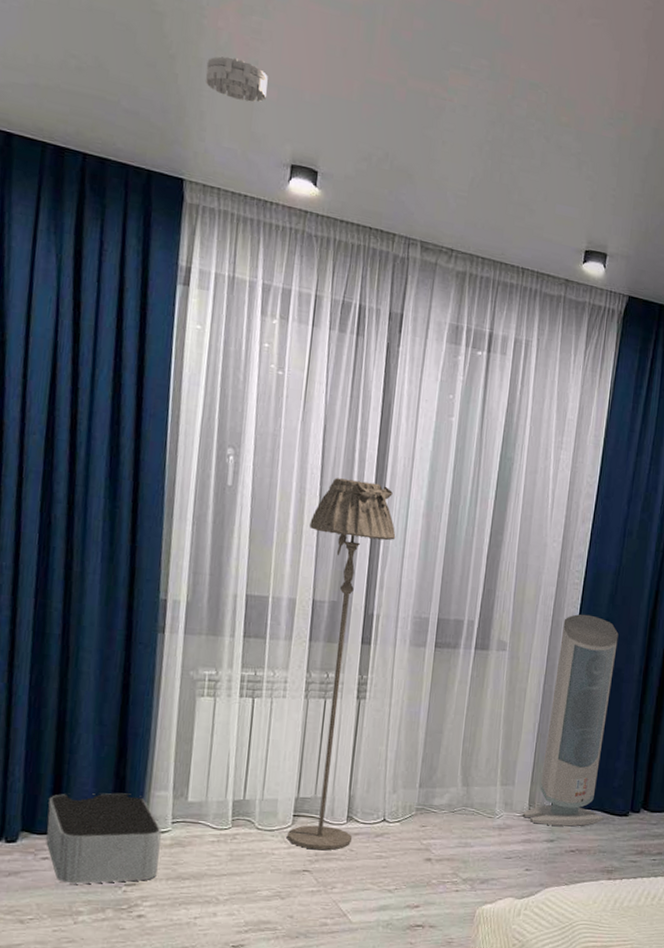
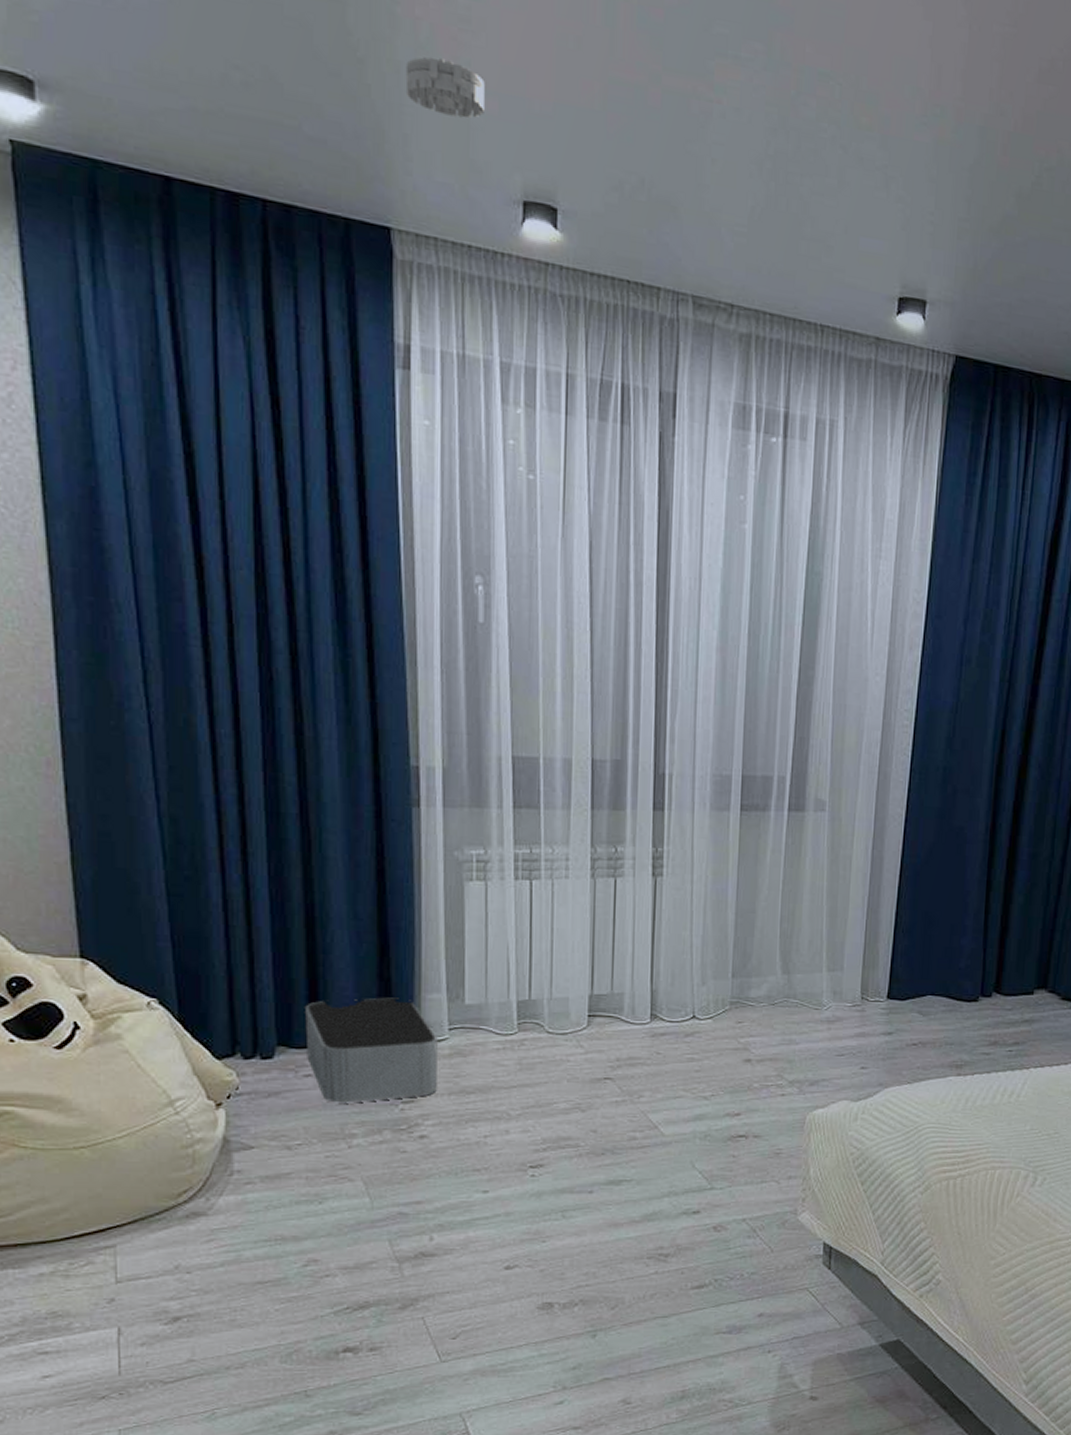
floor lamp: present [287,478,396,851] -> none [581,607,686,1055]
air purifier: present [522,614,619,827] -> none [854,762,959,1016]

